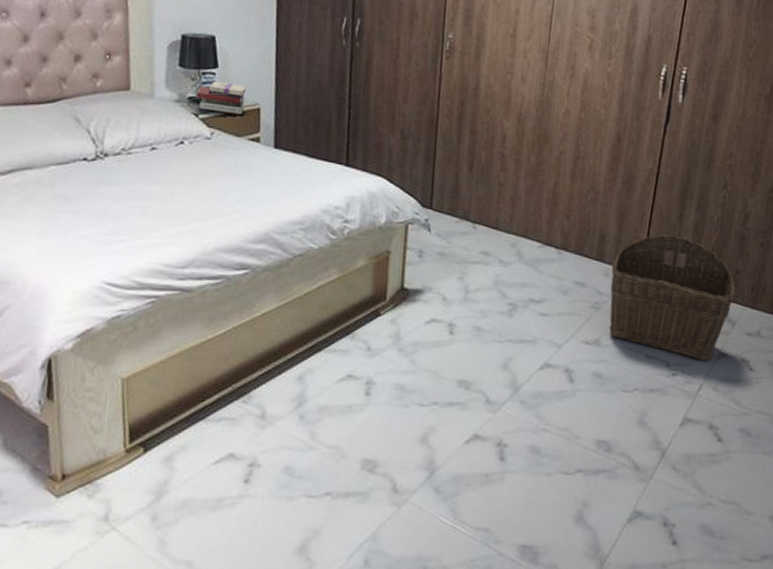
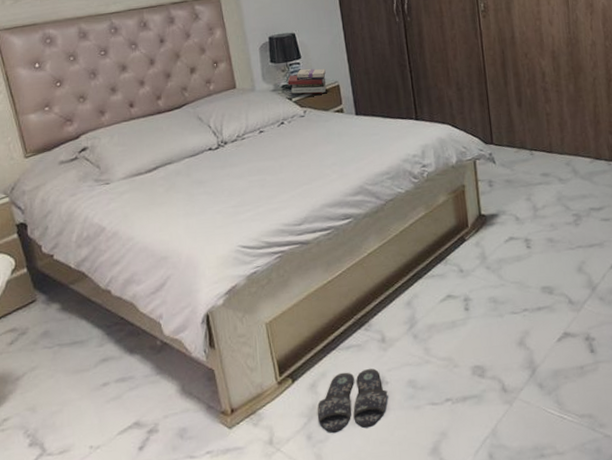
slippers: none [168,446,258,516] -> present [317,368,388,433]

